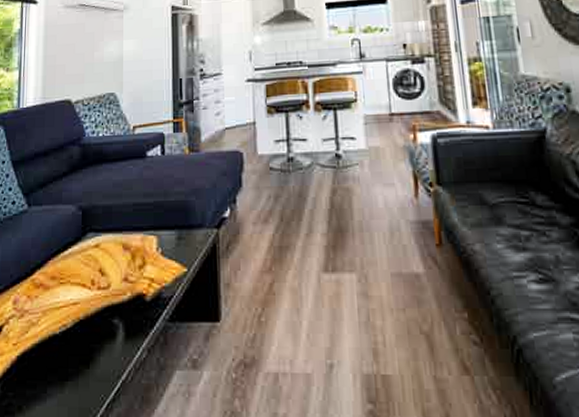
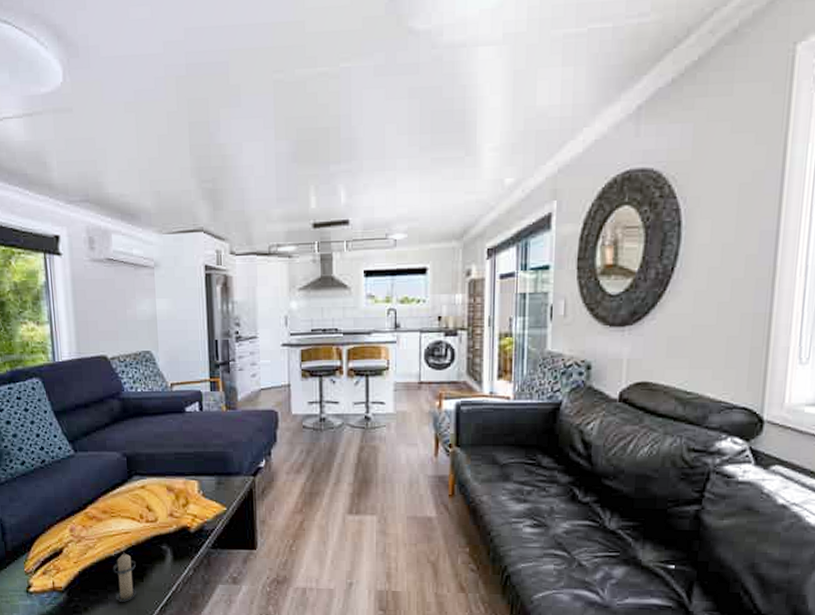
candle: none [55,327,82,397] -> present [113,551,137,602]

